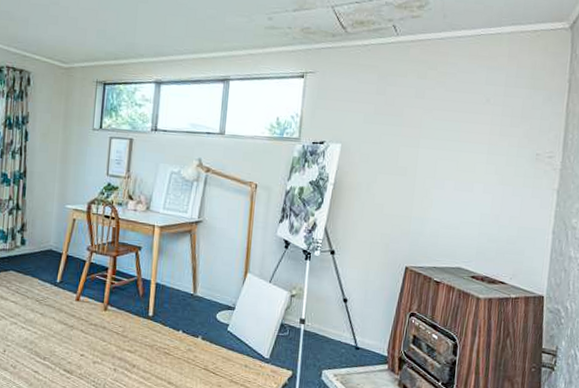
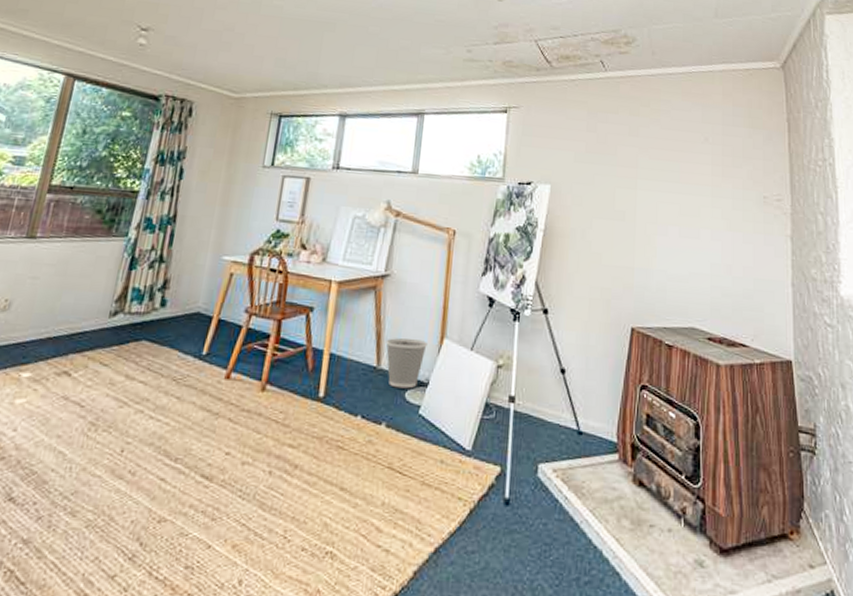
wastebasket: none [200,272,234,311] -> present [386,338,427,389]

